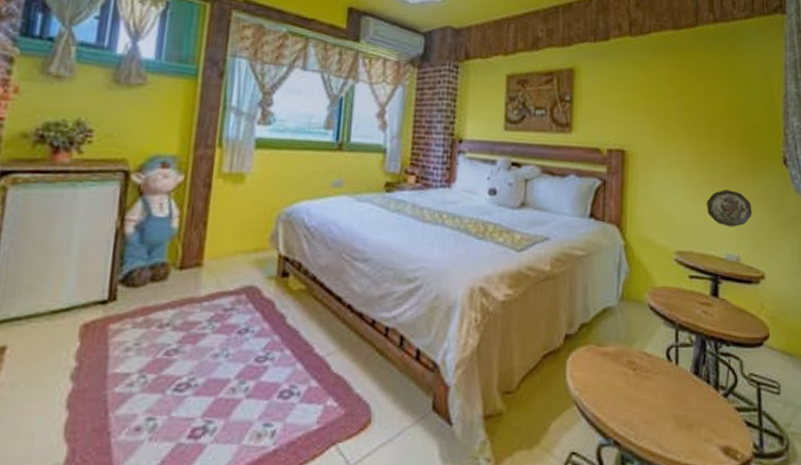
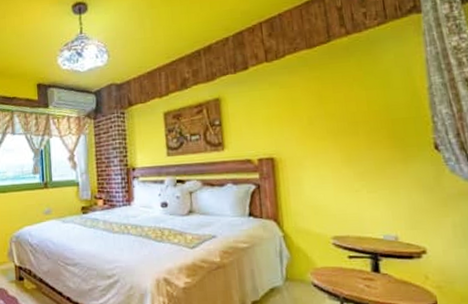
decorative plate: present [707,190,752,227] -> none [358,179,407,211]

